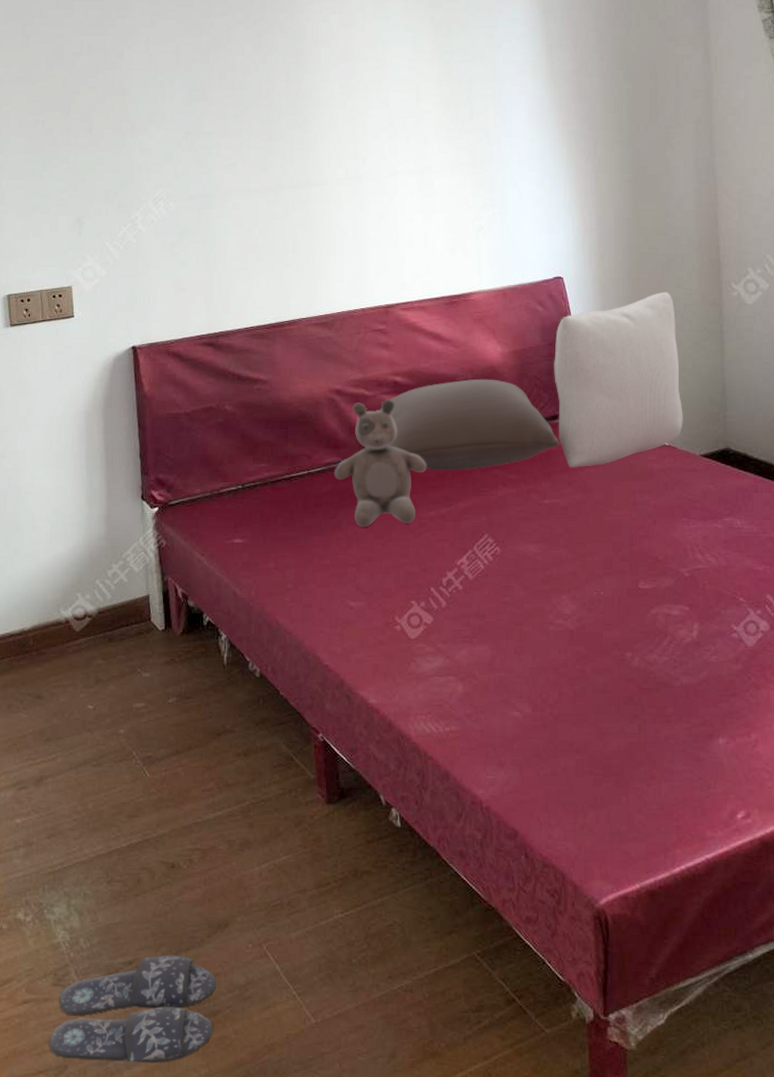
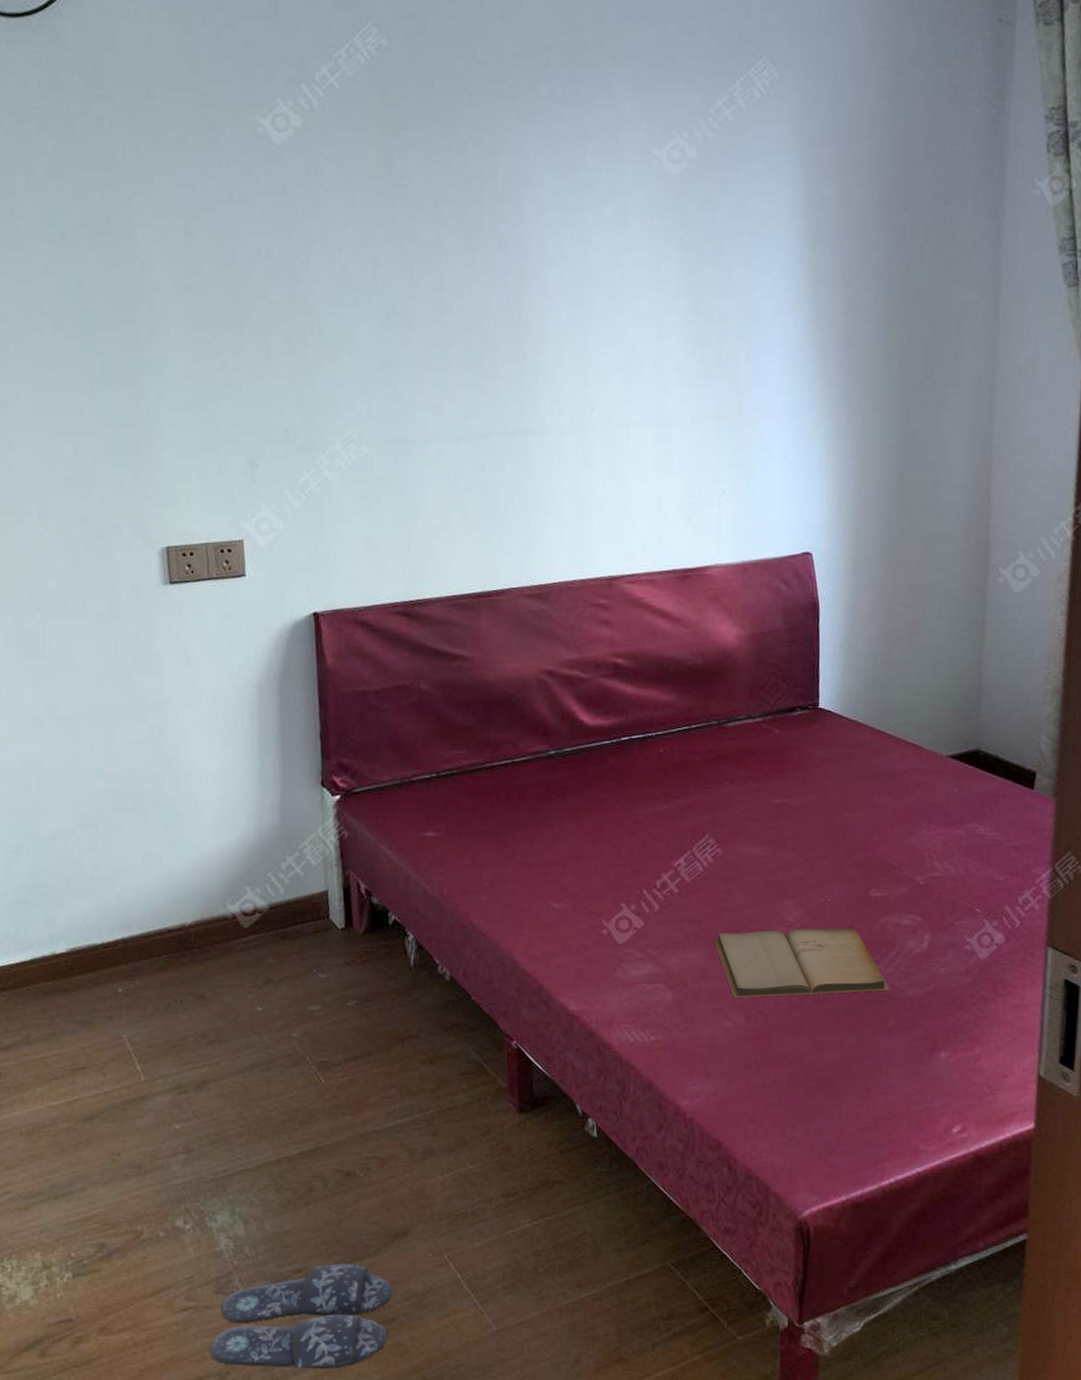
stuffed animal: present [335,400,427,528] -> none [542,684,646,824]
pillow: present [365,379,560,472] -> none [580,664,796,765]
book: none [498,617,665,689] -> present [713,926,890,999]
pillow: present [553,291,683,468] -> none [794,574,934,766]

